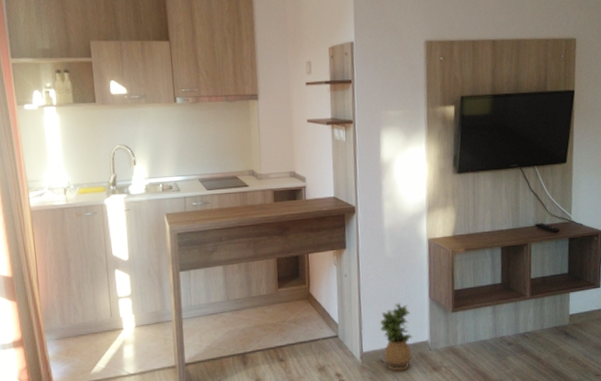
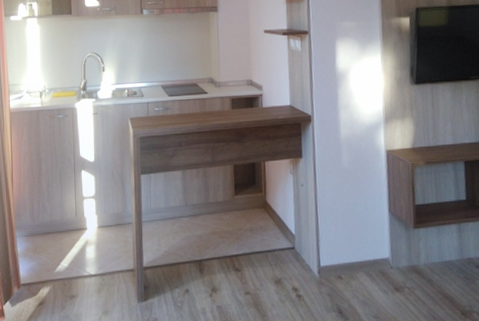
potted plant: present [379,303,413,372] -> none [337,216,373,289]

